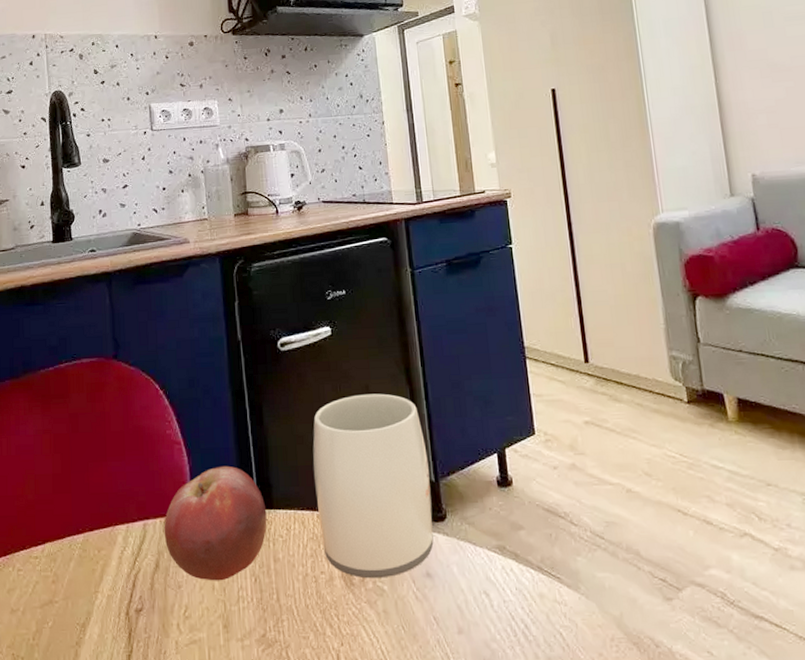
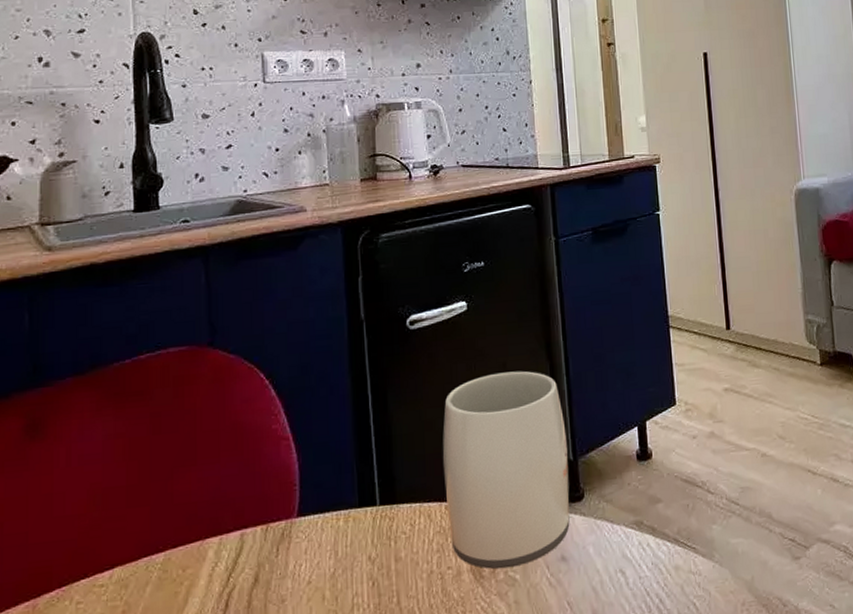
fruit: present [164,465,267,581] -> none [265,460,389,591]

